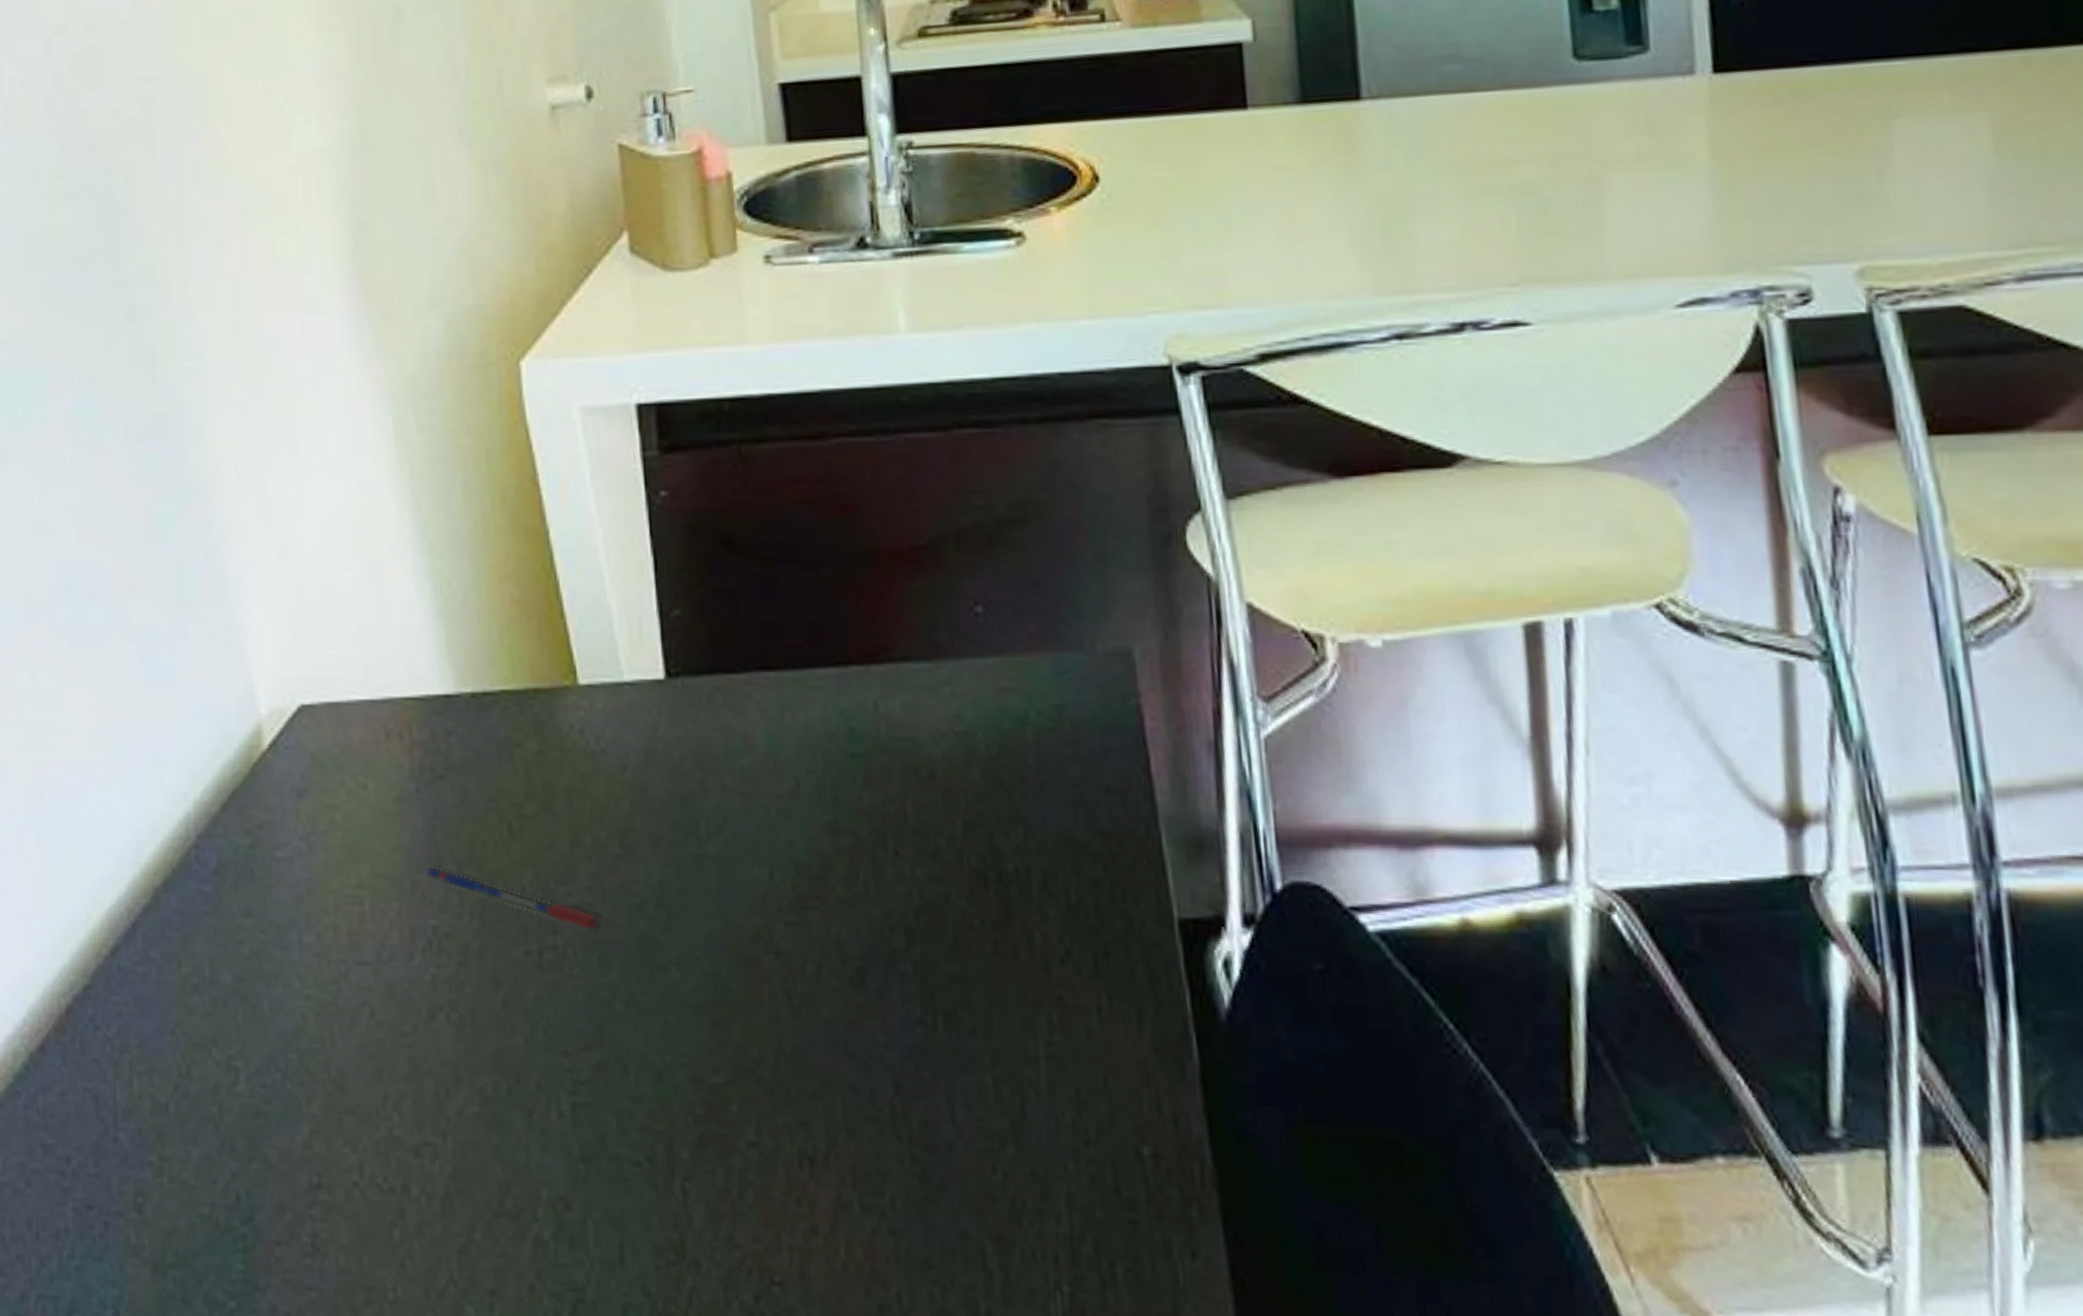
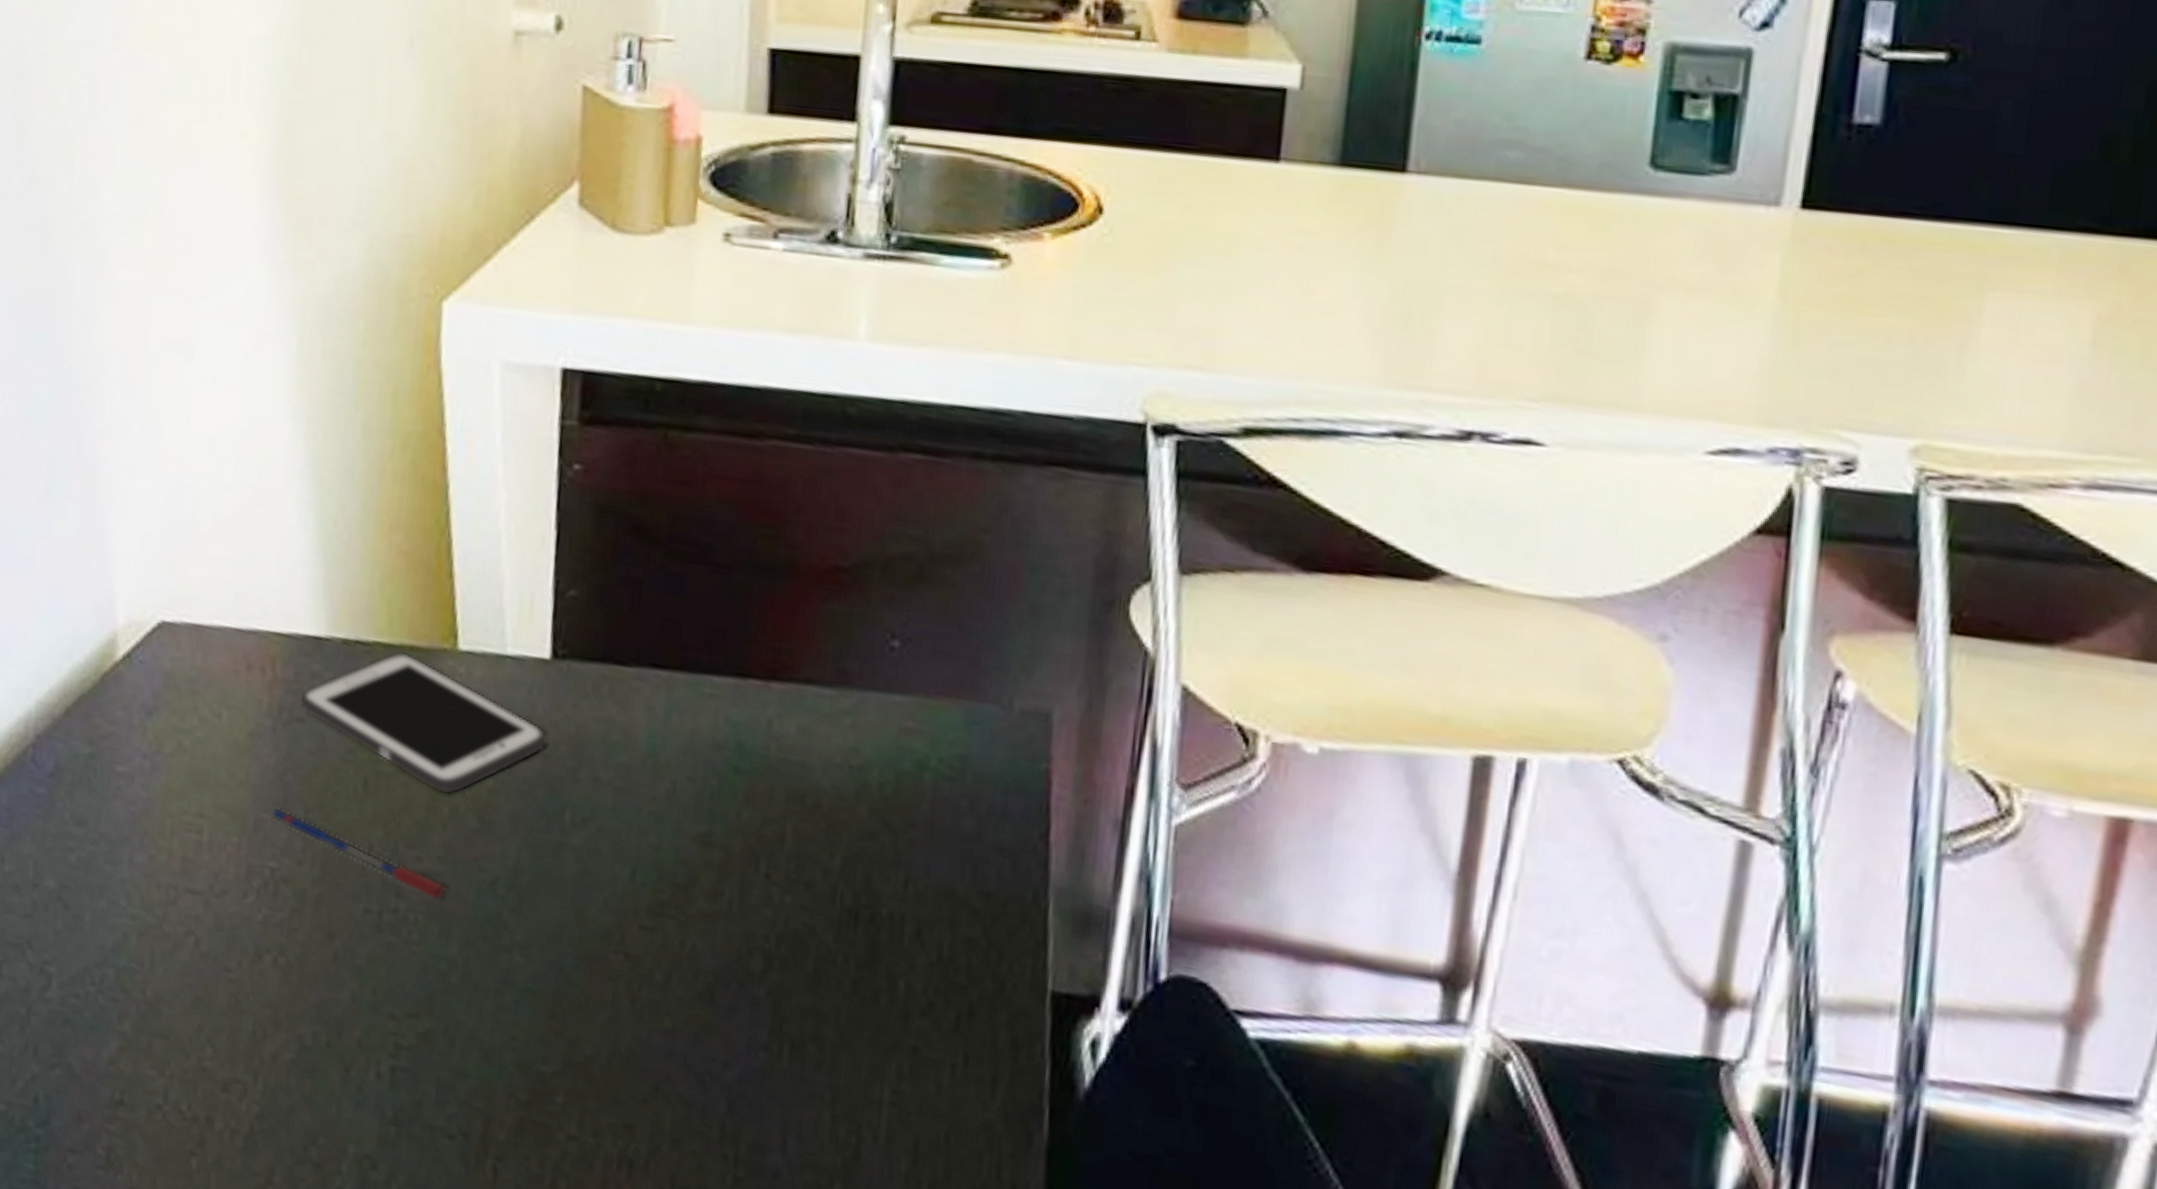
cell phone: none [438,695,673,826] -> present [300,651,548,795]

